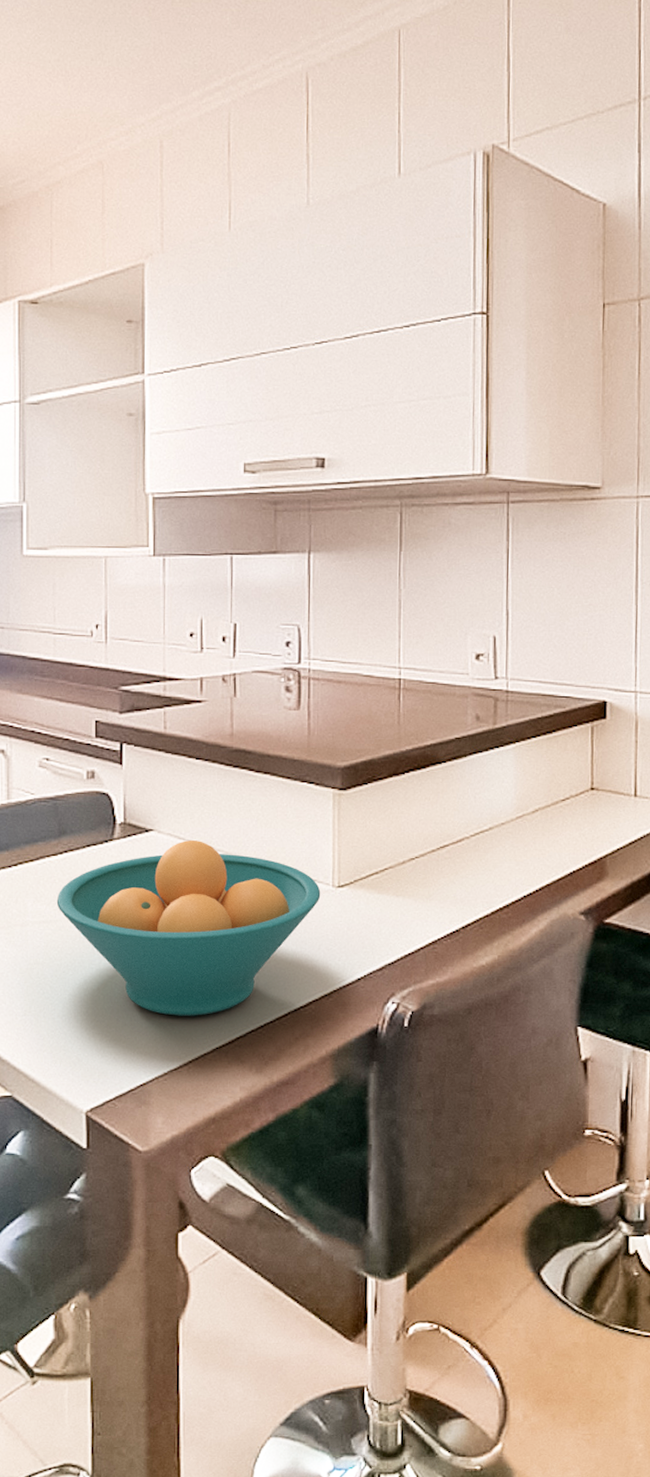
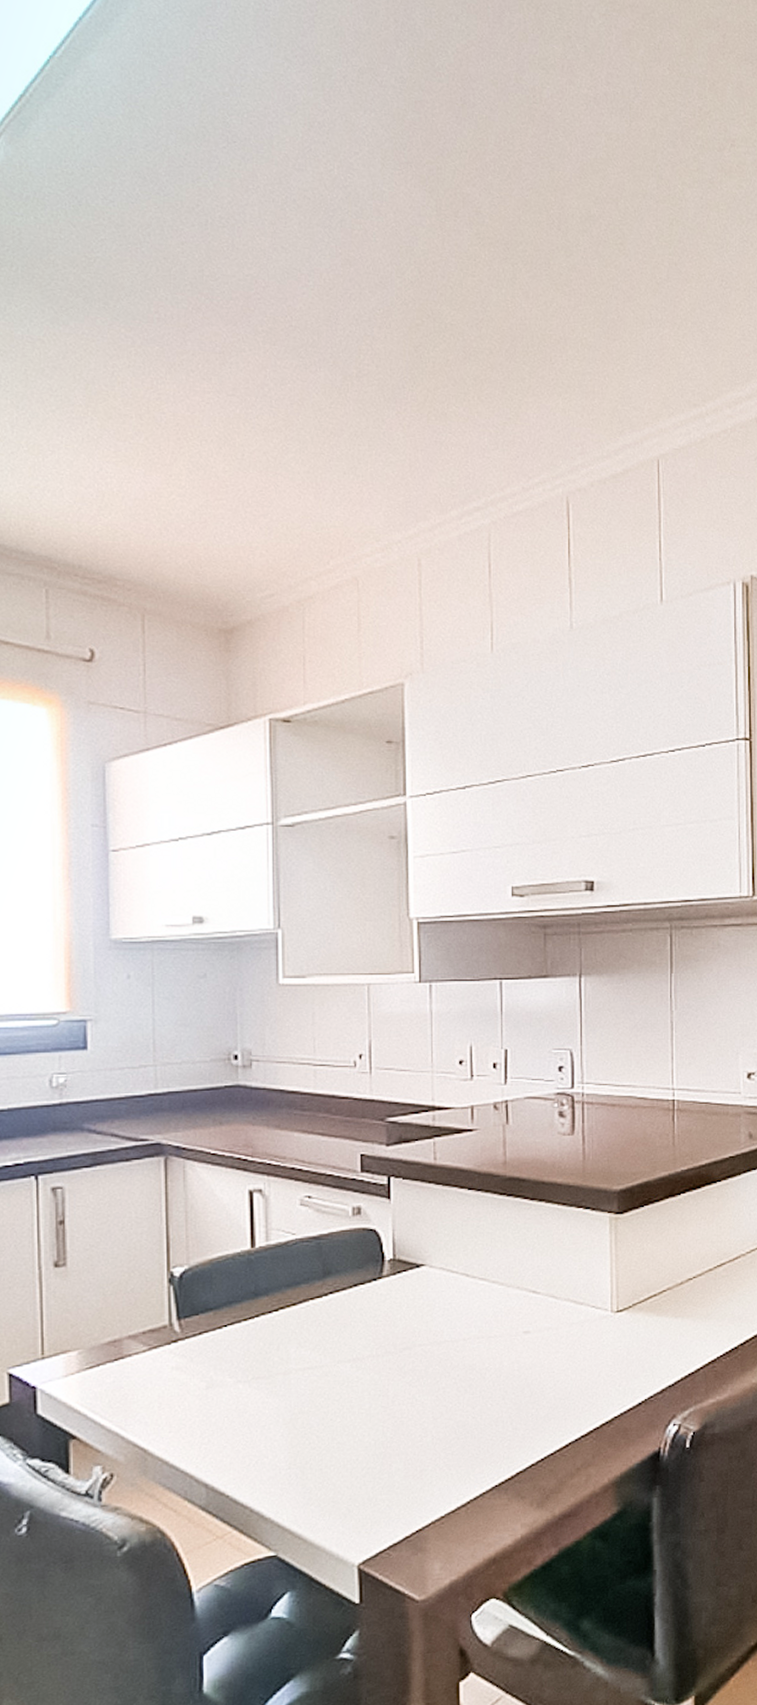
fruit bowl: present [56,840,321,1016] -> none [322,1273,599,1456]

